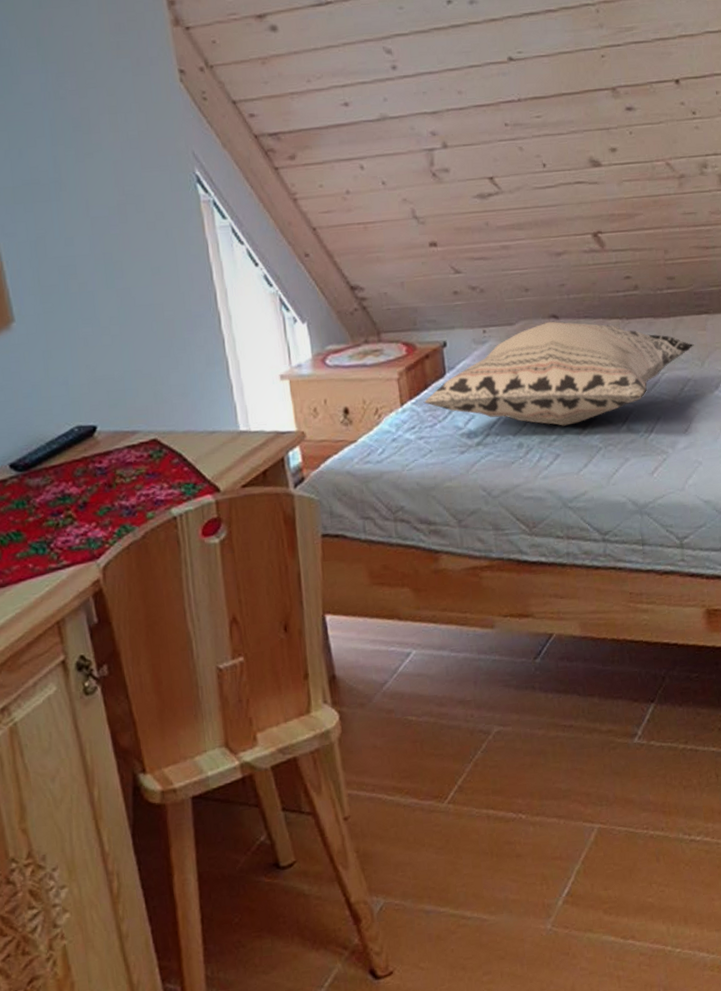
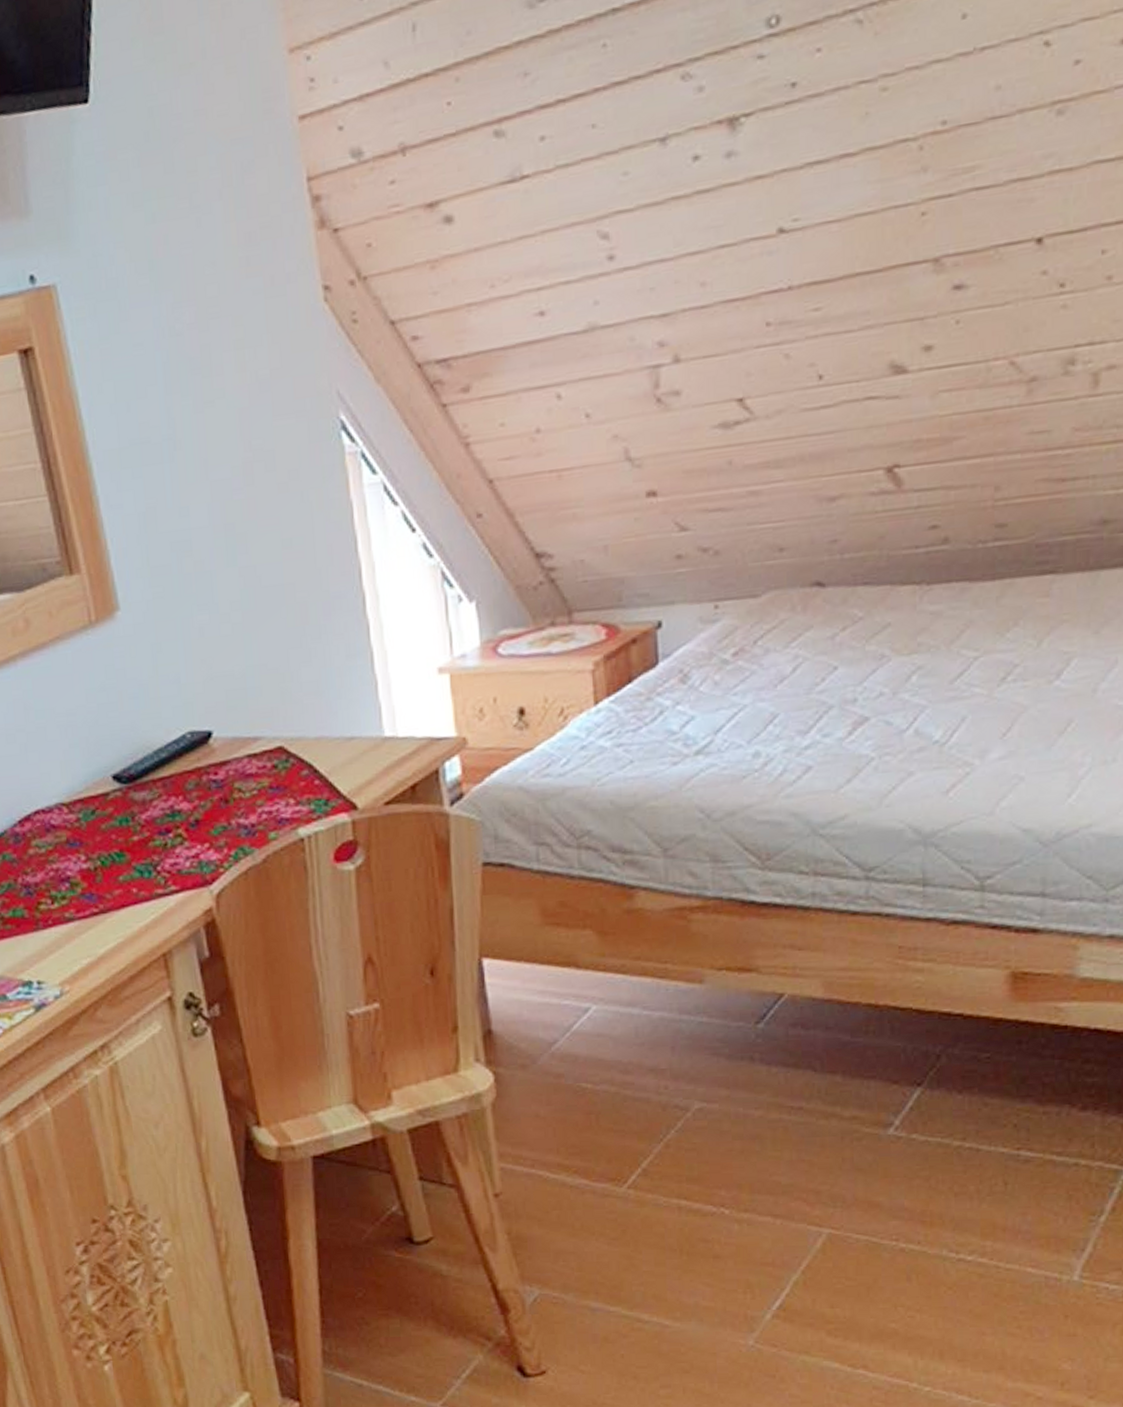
decorative pillow: present [423,321,695,426] -> none [625,590,1030,730]

